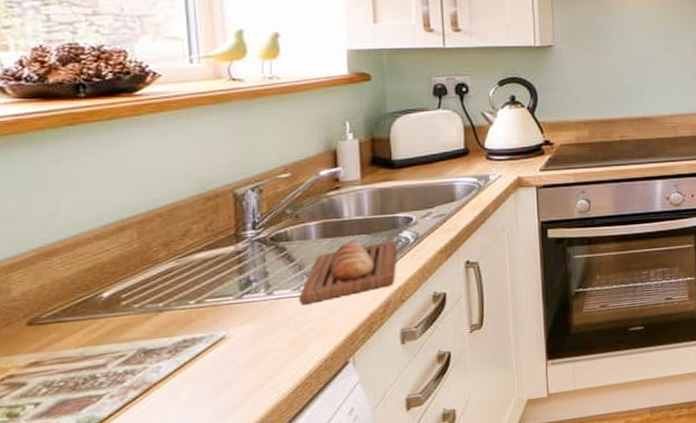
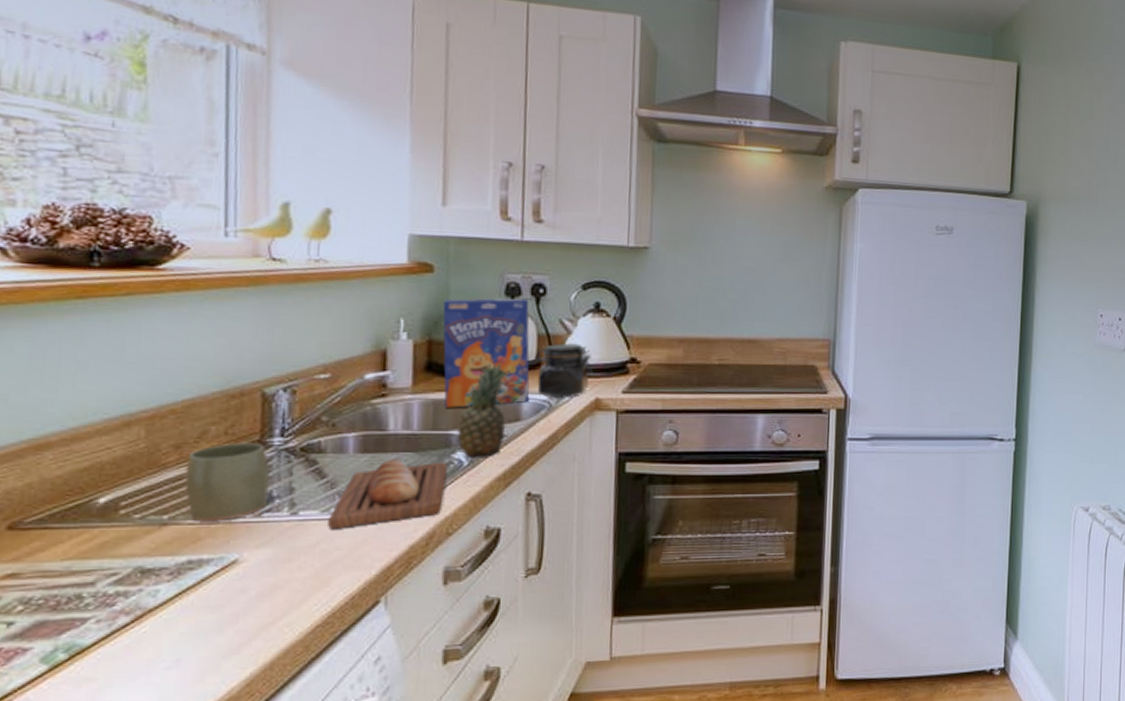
mug: none [174,236,246,306] -> present [184,443,270,522]
cereal box: none [381,97,462,195] -> present [442,298,530,408]
fruit: none [402,153,444,235] -> present [457,363,511,457]
jar: none [461,132,514,179] -> present [532,343,593,396]

